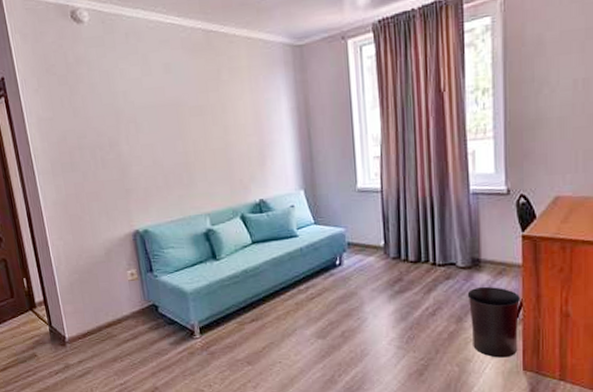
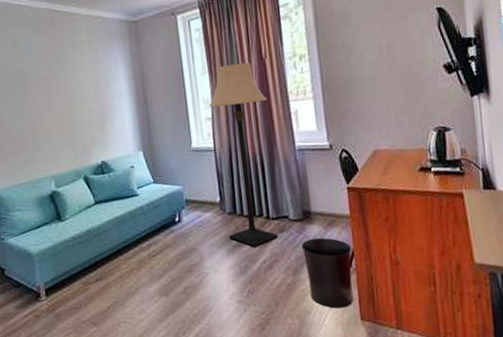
lamp: none [378,95,444,294] -> present [209,62,279,248]

